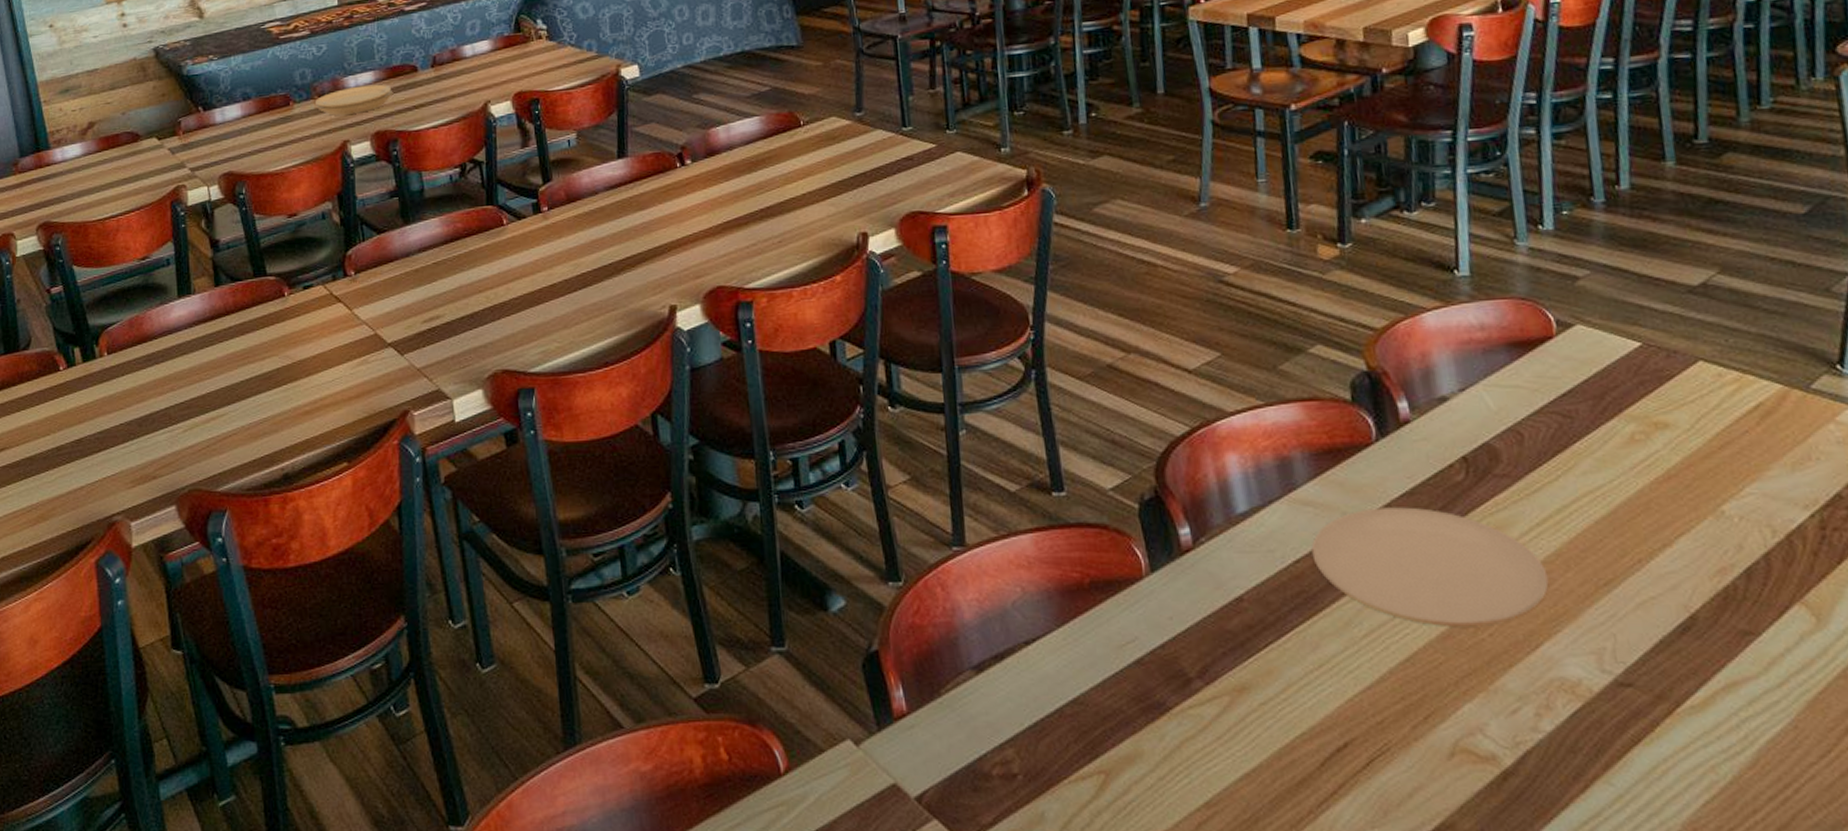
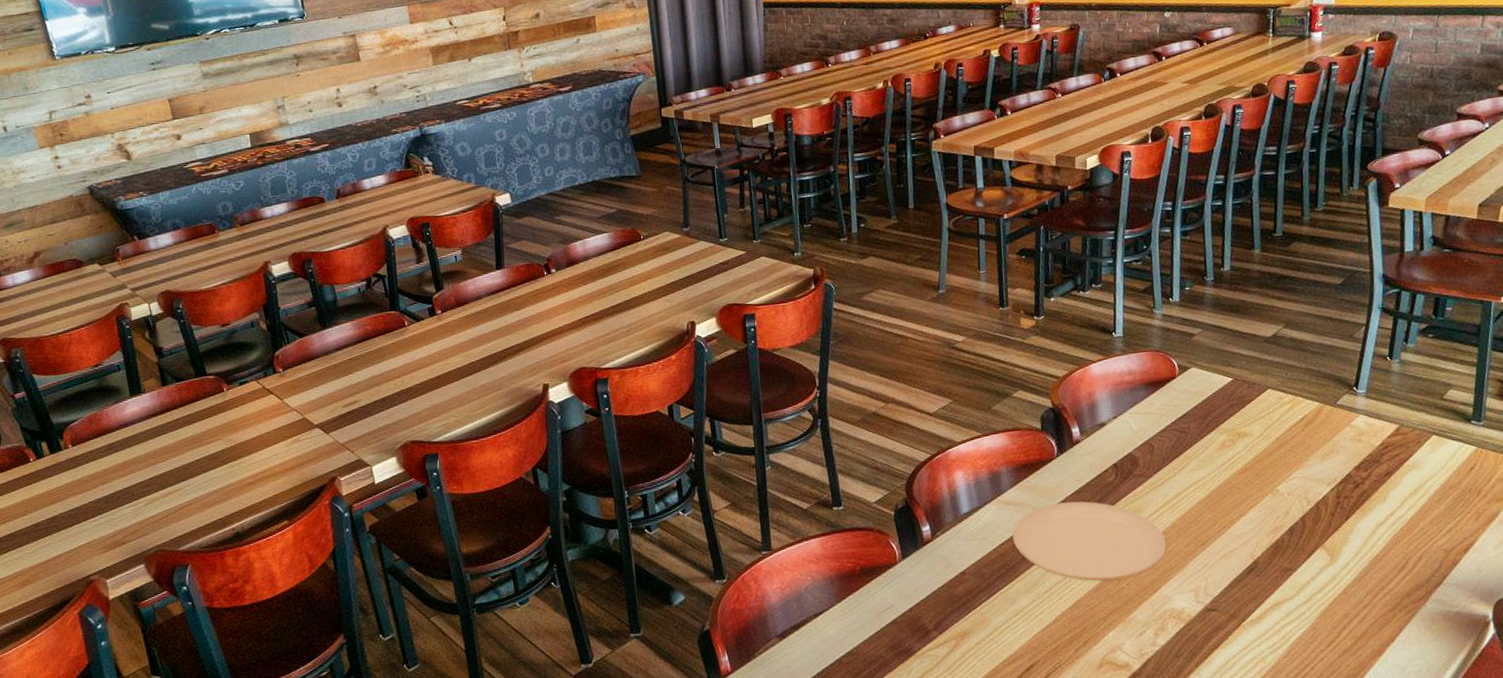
plate: present [314,84,394,116] -> none [237,213,306,241]

